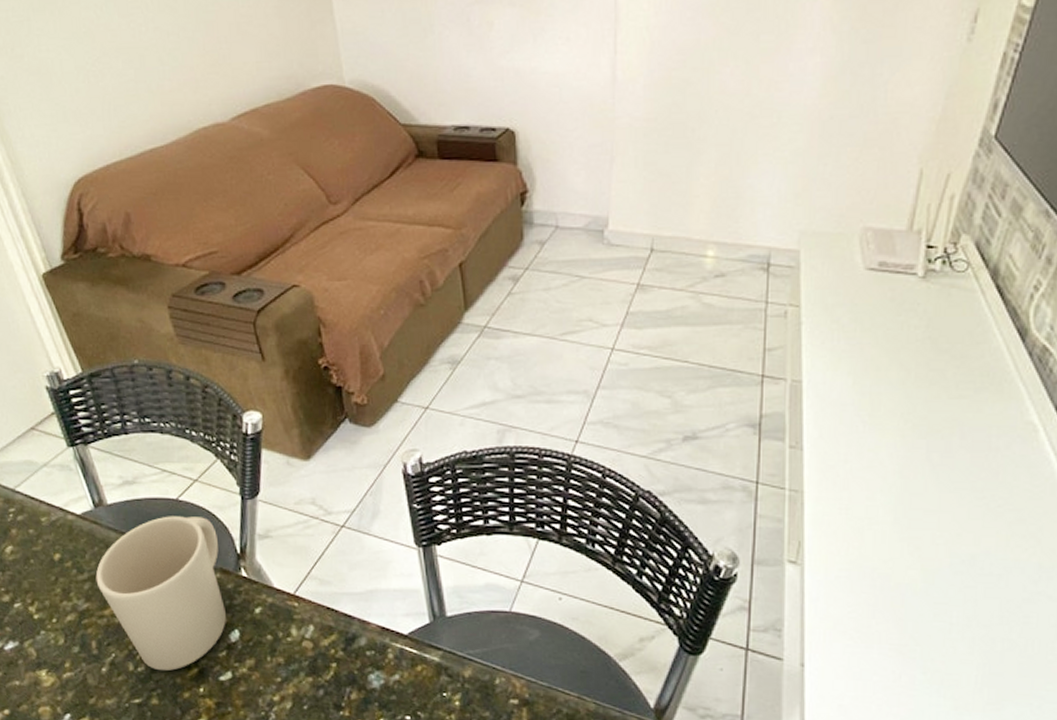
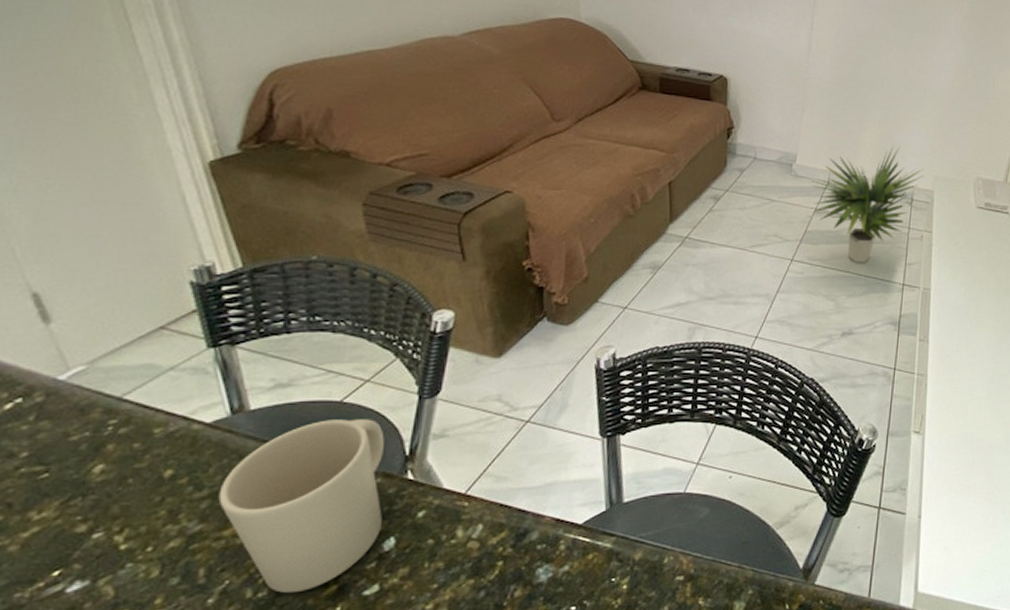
plant: none [630,194,784,349] -> present [811,145,924,263]

